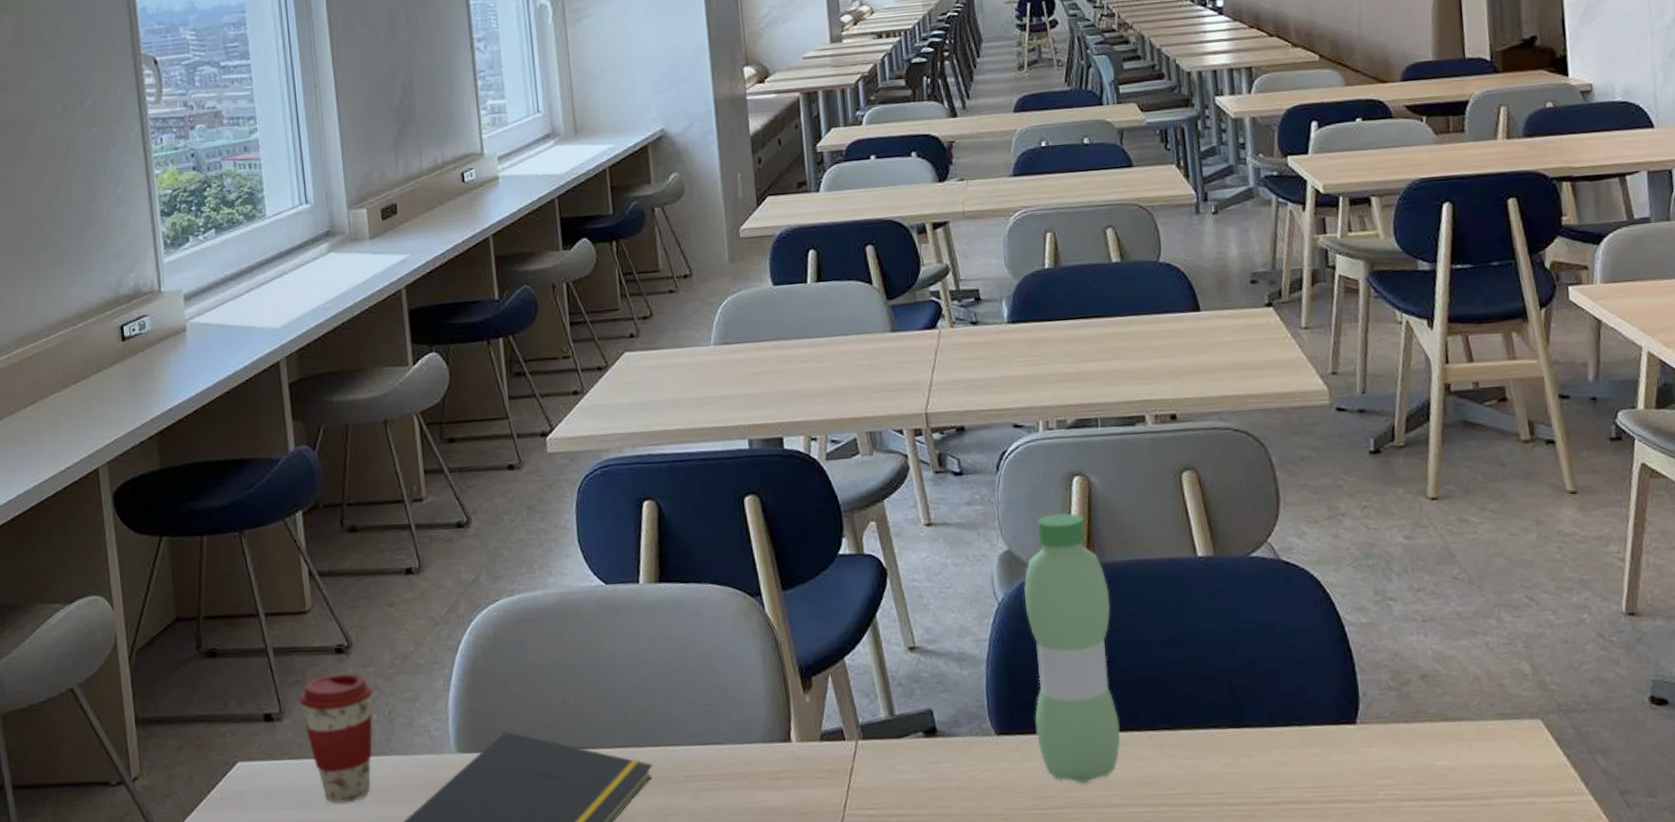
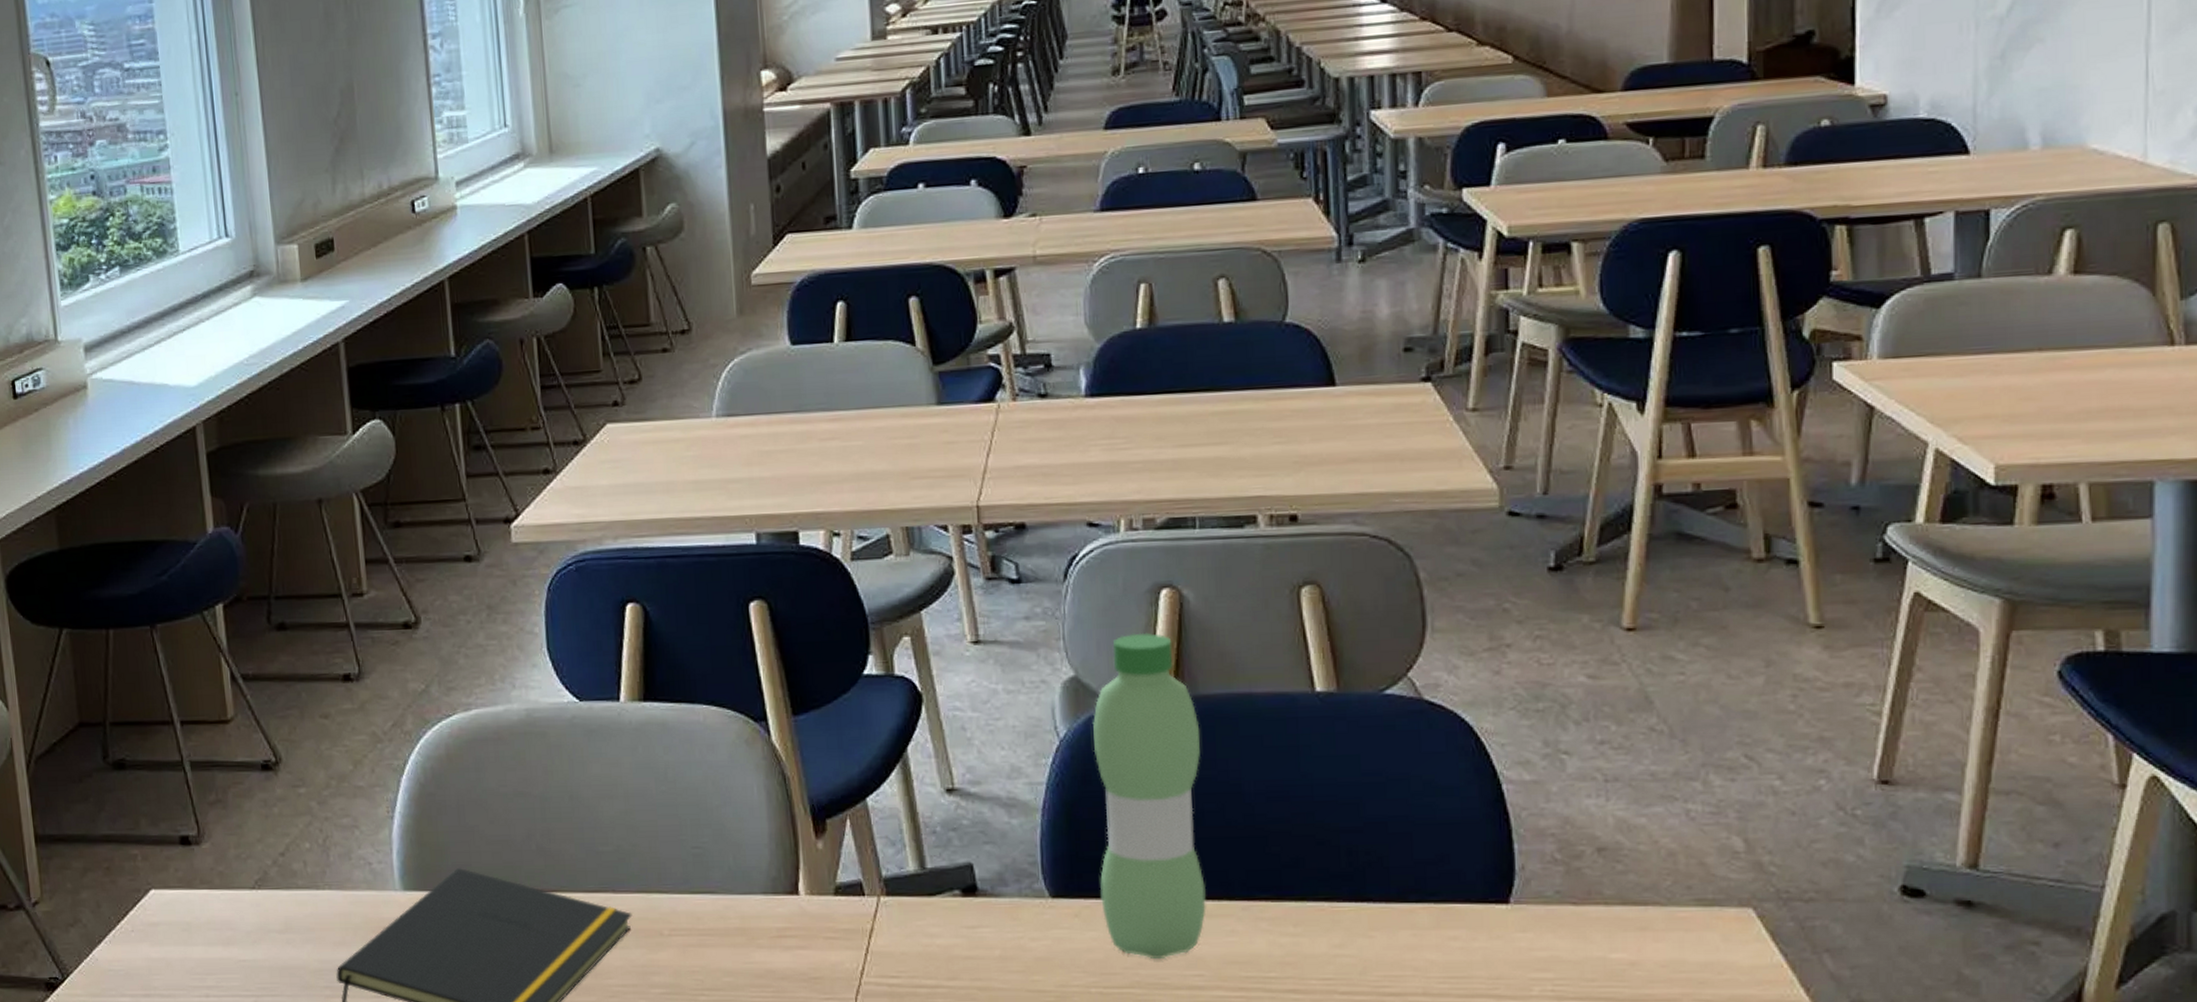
coffee cup: present [299,673,373,804] -> none [220,793,305,942]

